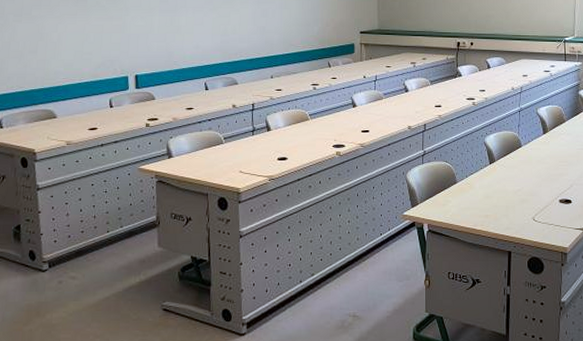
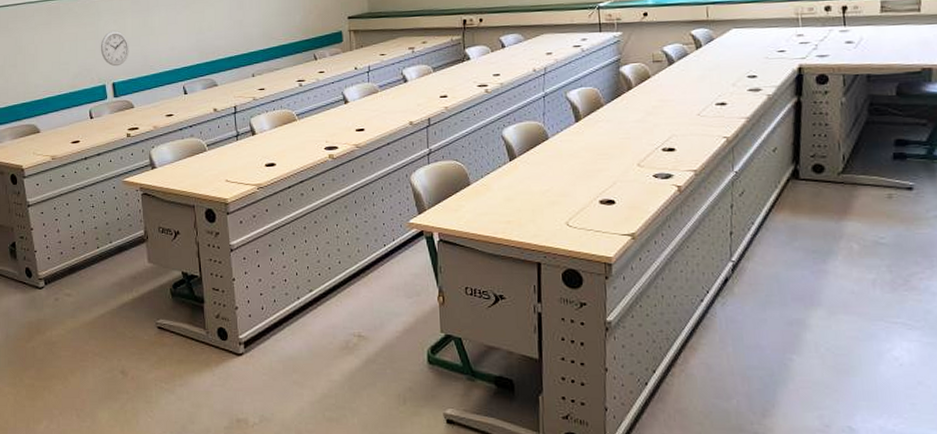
wall clock: none [125,26,155,60] -> present [100,30,129,67]

